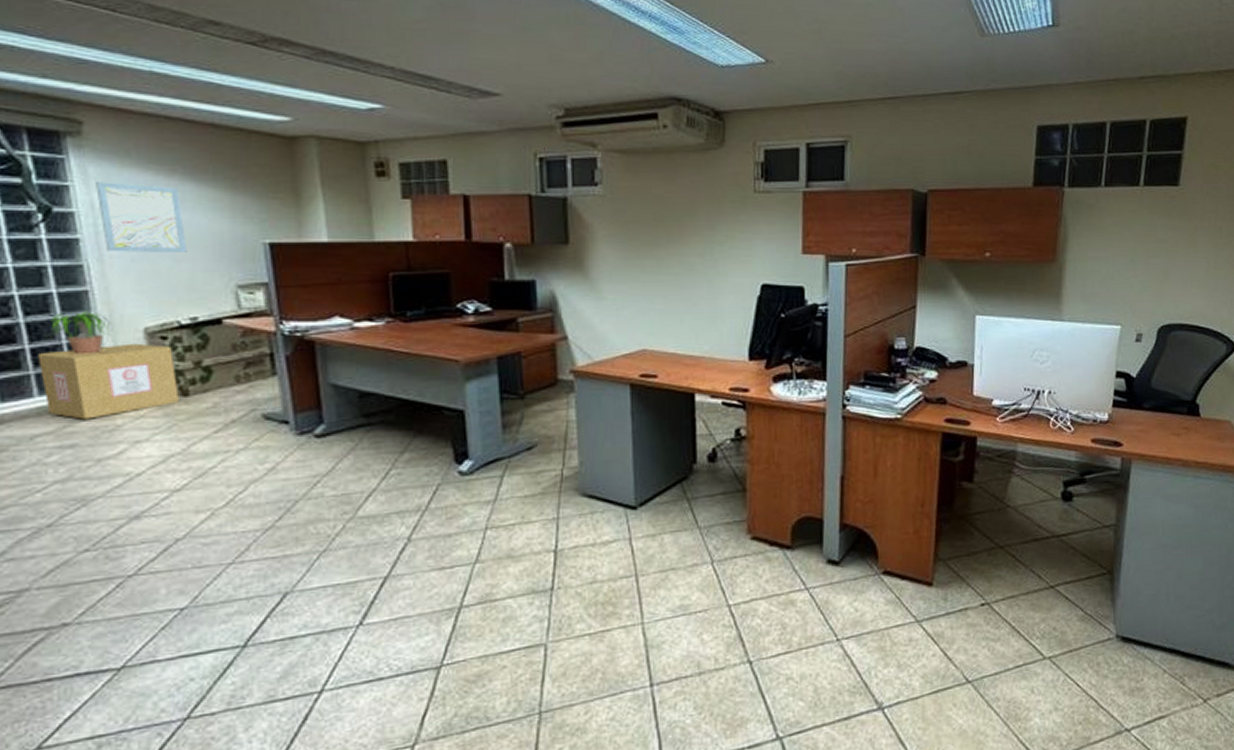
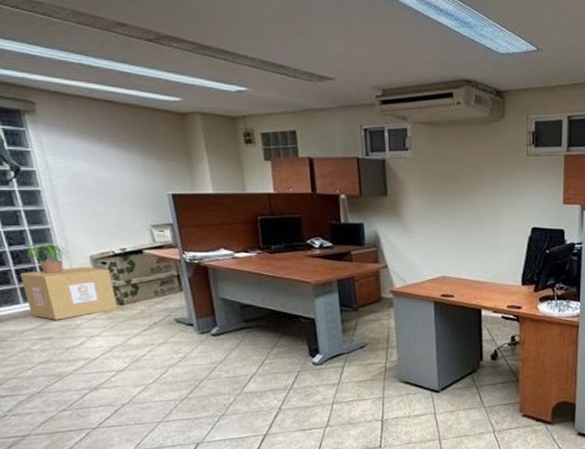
wall art: present [96,182,187,252] -> none [48,148,115,201]

